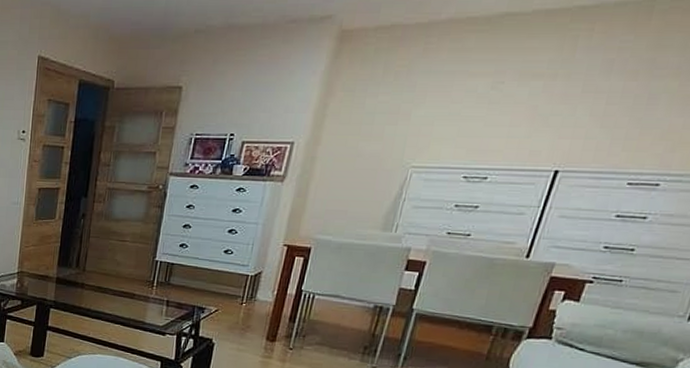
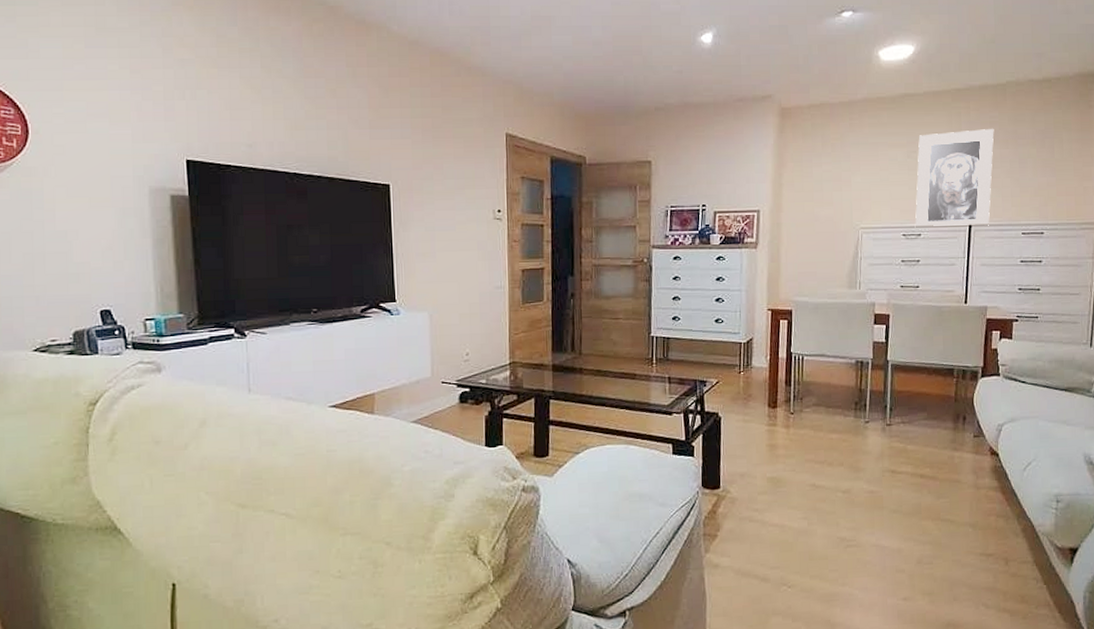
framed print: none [481,56,623,173] -> present [915,129,994,228]

